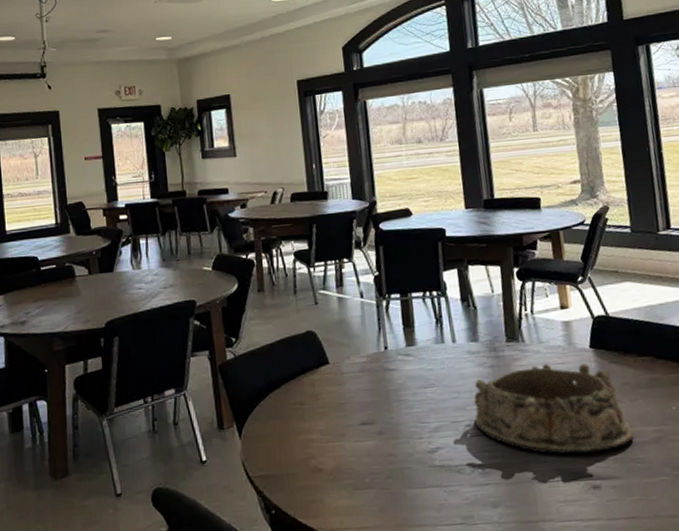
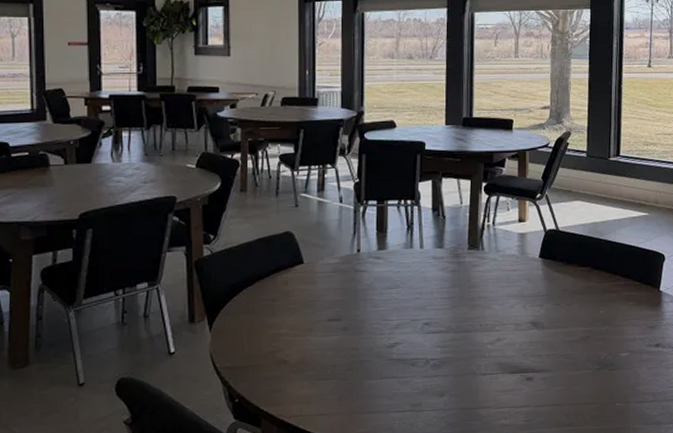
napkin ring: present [474,363,635,455] -> none [432,270,567,351]

